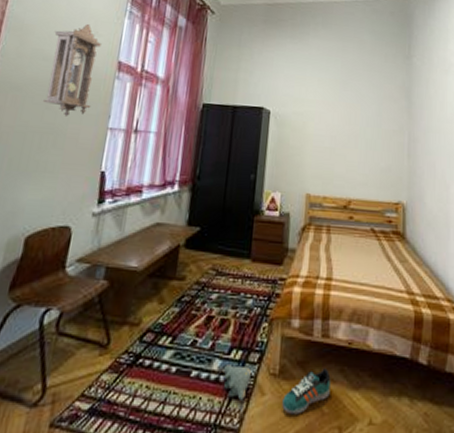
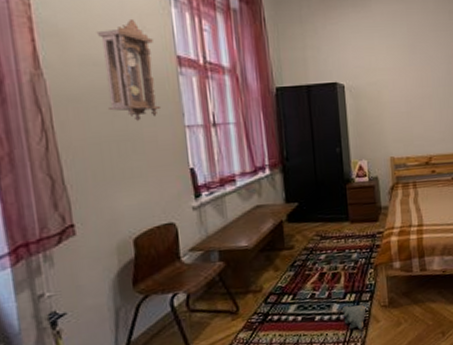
sneaker: present [282,368,331,415] -> none [395,293,432,331]

